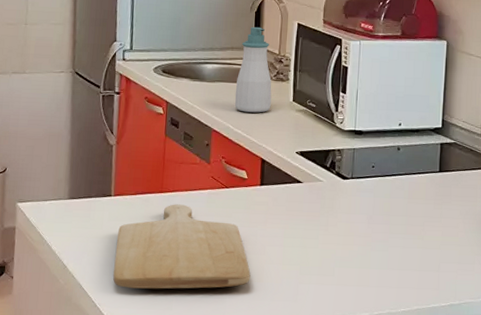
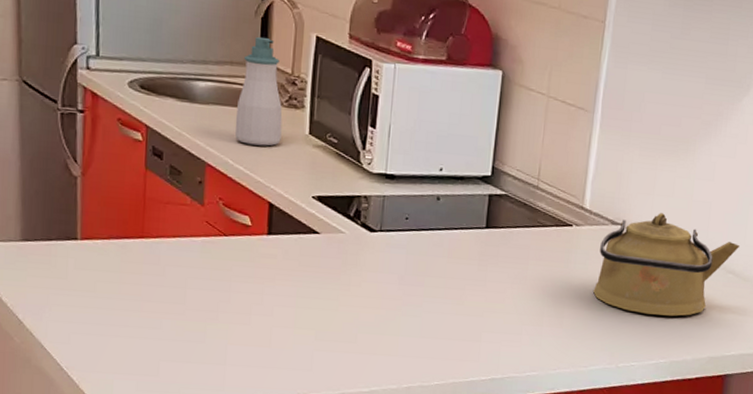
chopping board: present [113,204,251,289] -> none [83,252,255,353]

